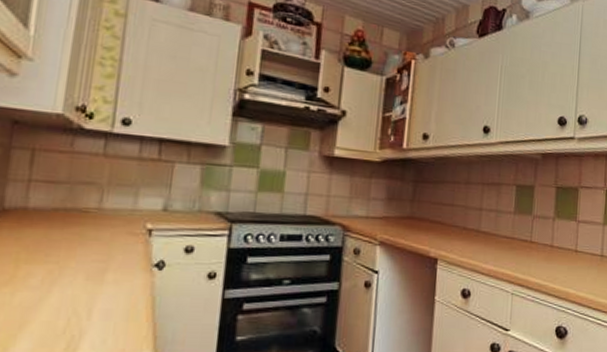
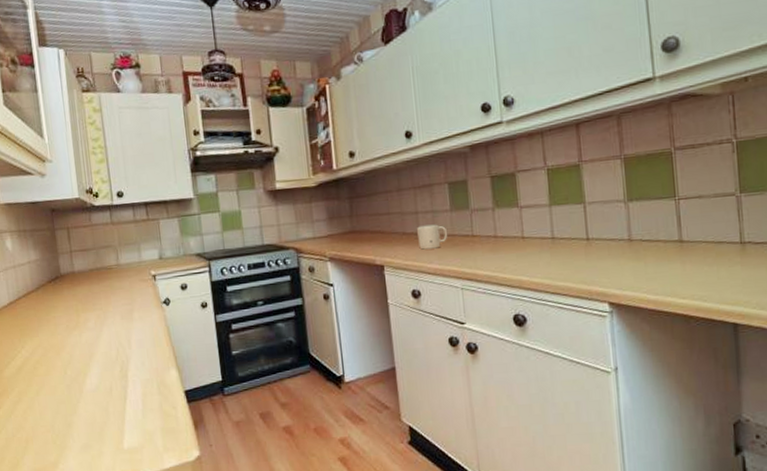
mug: none [477,223,508,249] -> present [416,224,448,250]

